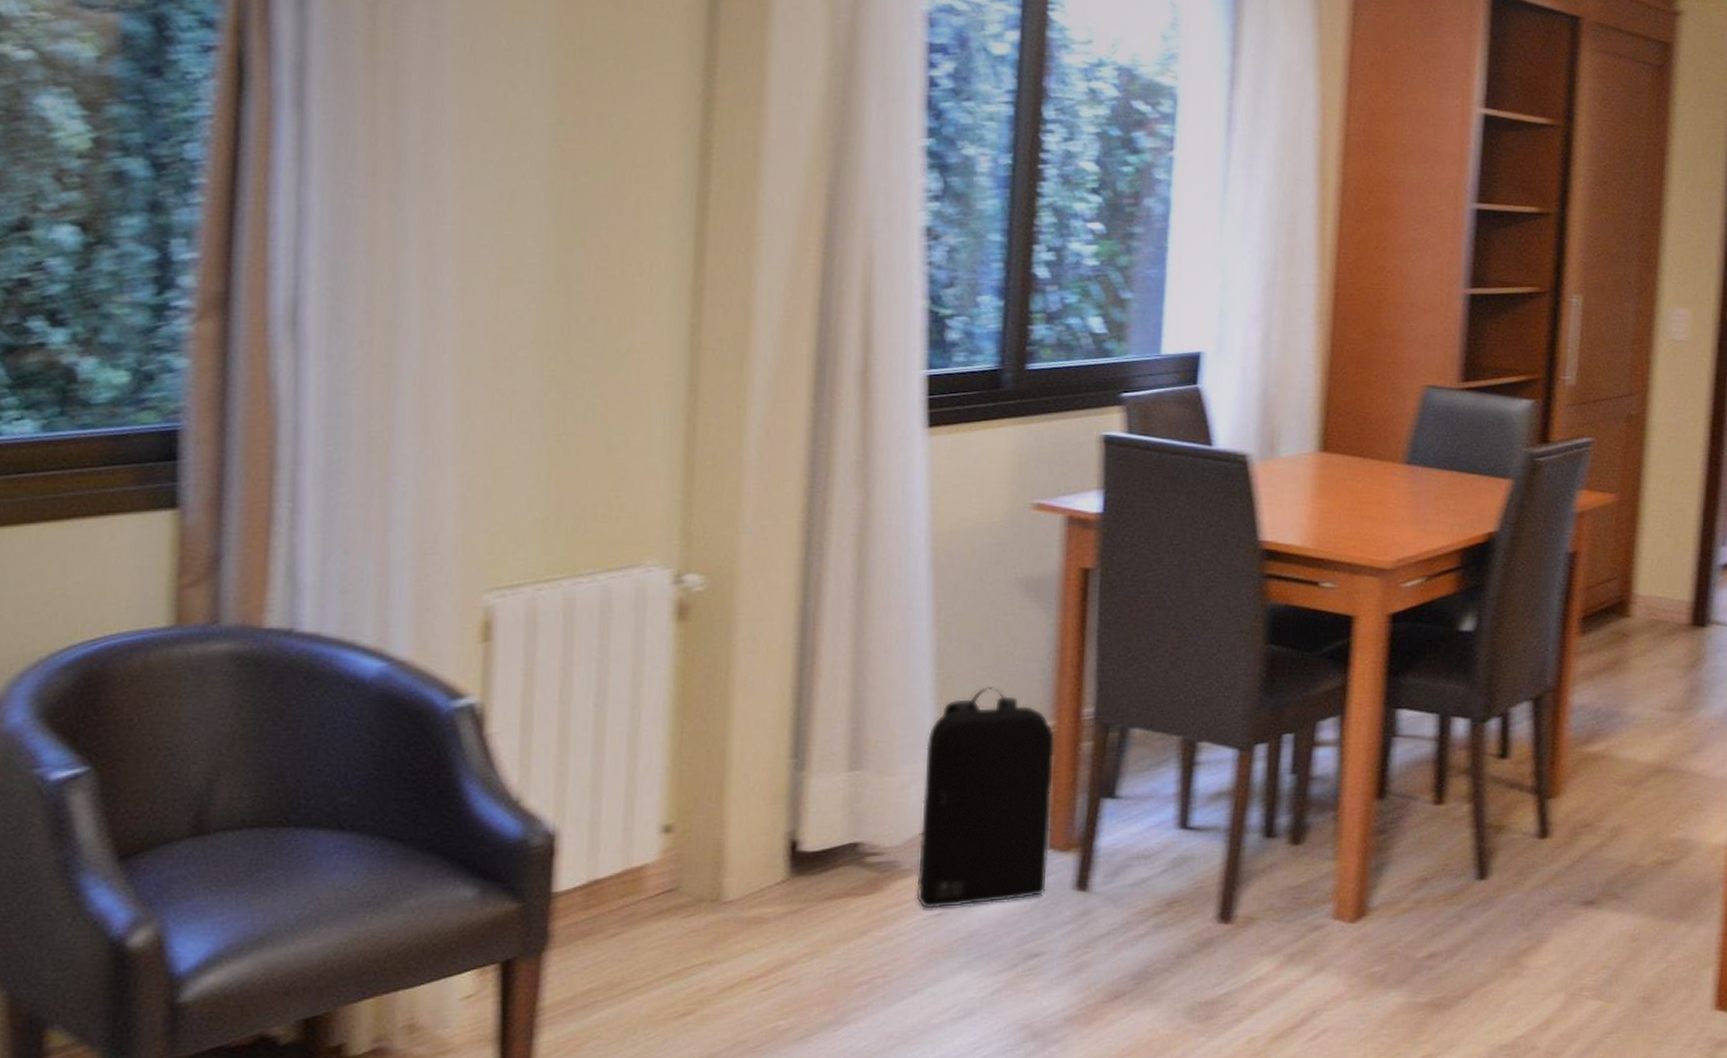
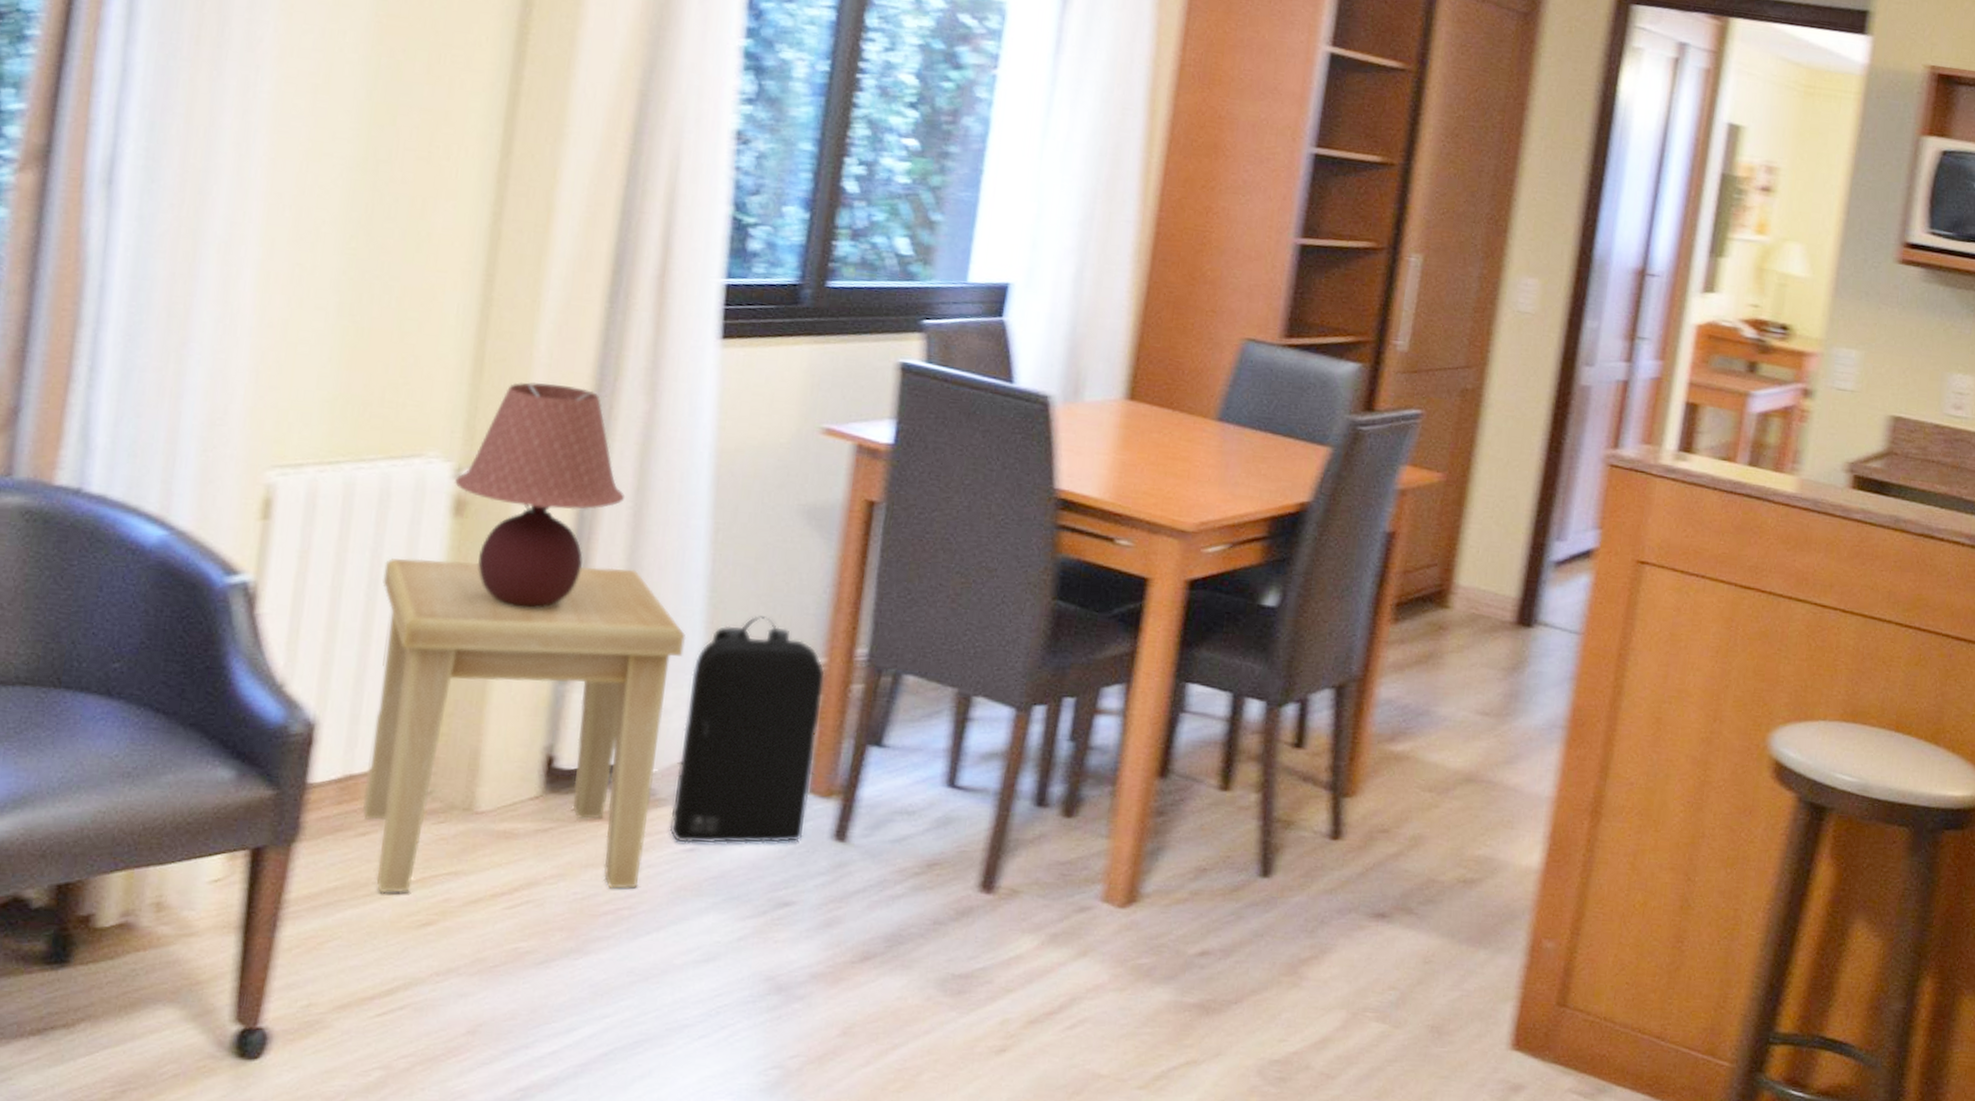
side table: none [610,655,918,990] -> present [362,558,686,894]
table lamp: none [676,485,847,700] -> present [455,382,626,607]

